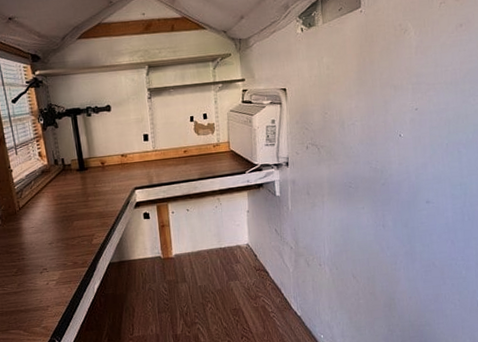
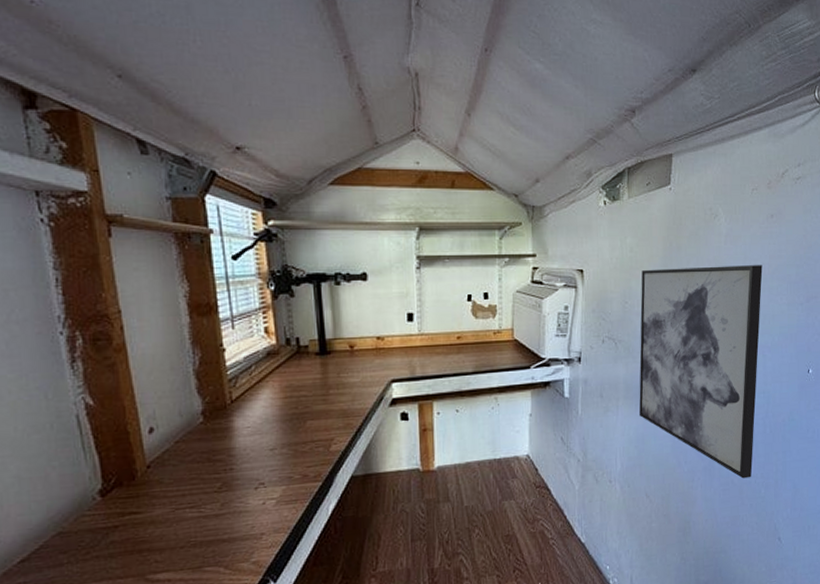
wall art: none [338,70,454,262] -> present [638,265,763,479]

